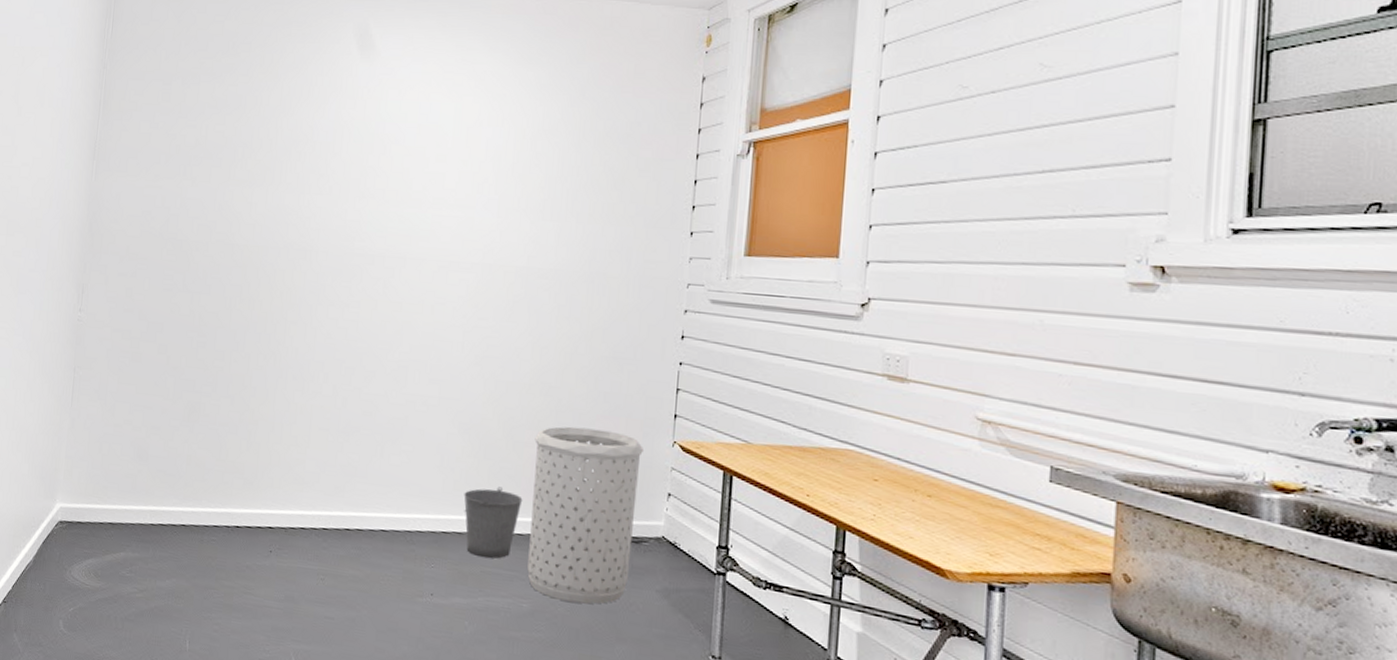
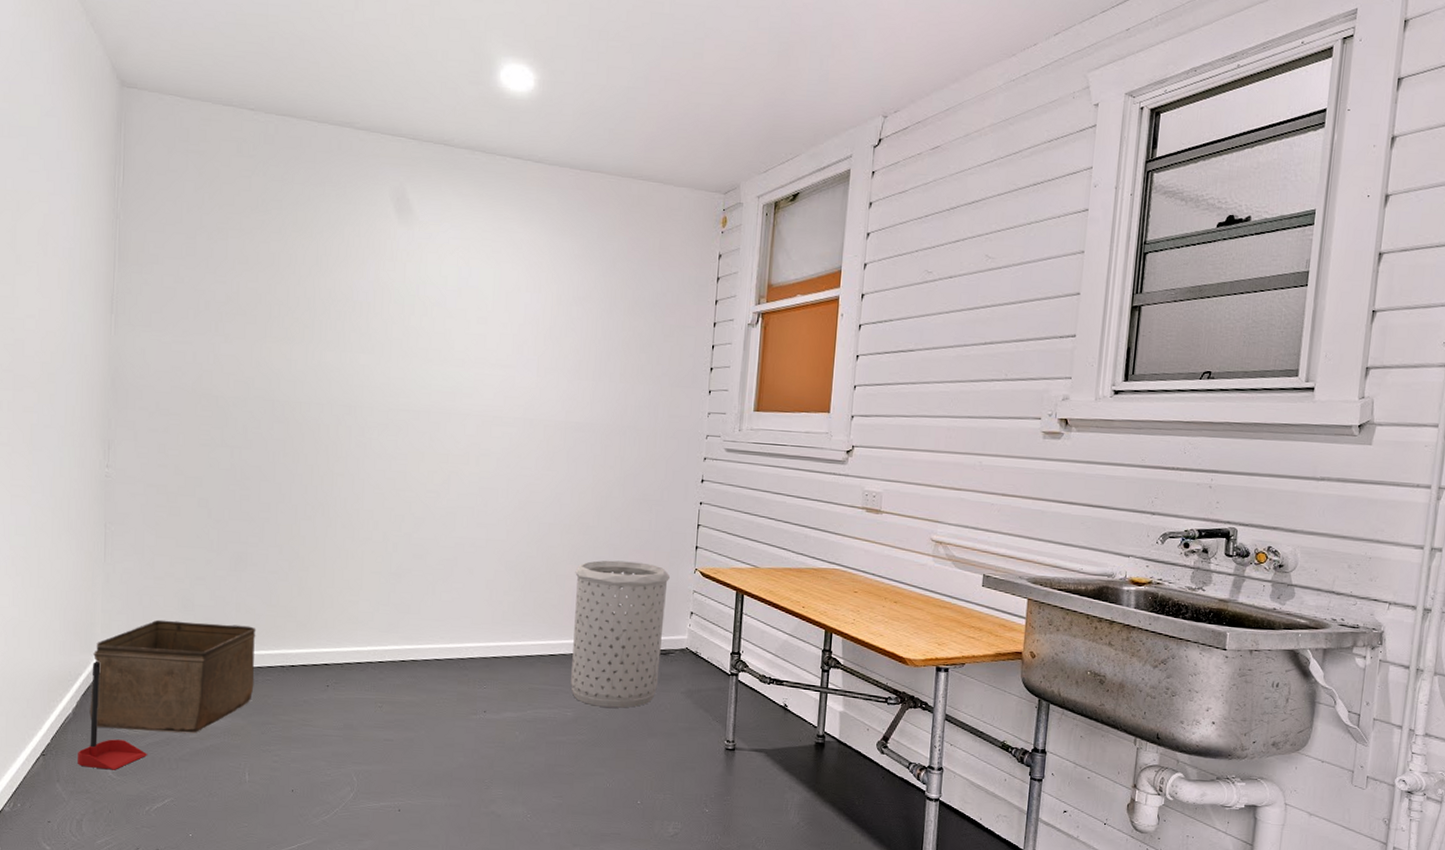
dustpan: none [34,509,97,625] -> present [78,662,148,770]
storage bin: none [47,468,205,592] -> present [89,619,256,733]
bucket: present [464,487,523,559] -> none [512,615,566,676]

